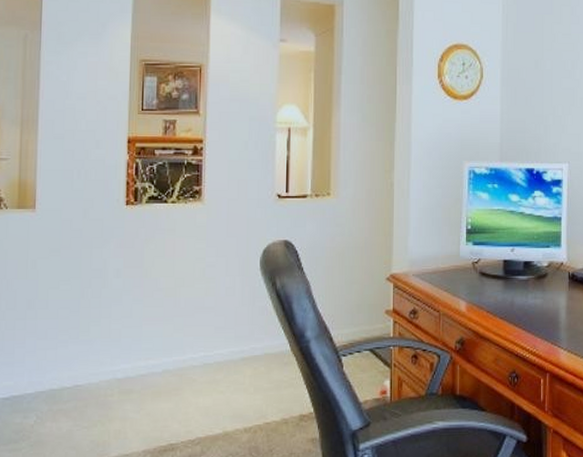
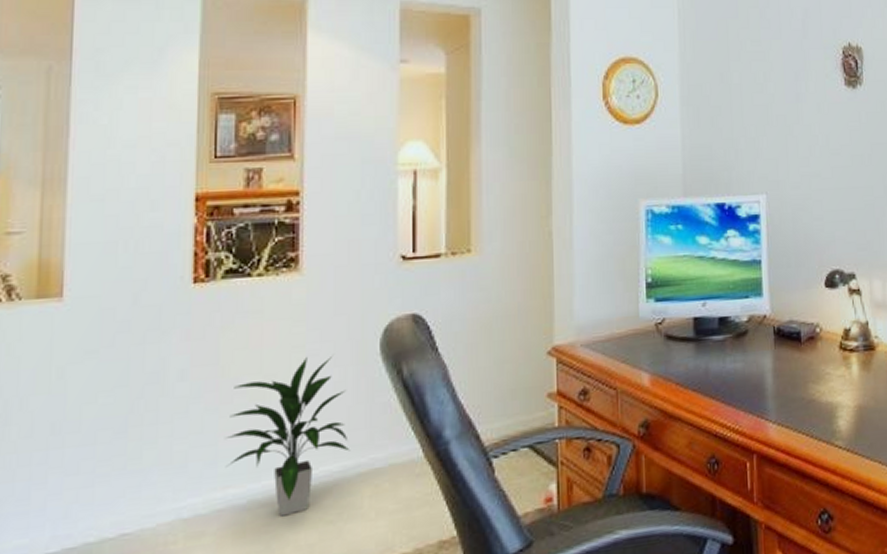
indoor plant: none [148,267,237,384] -> present [226,357,351,517]

